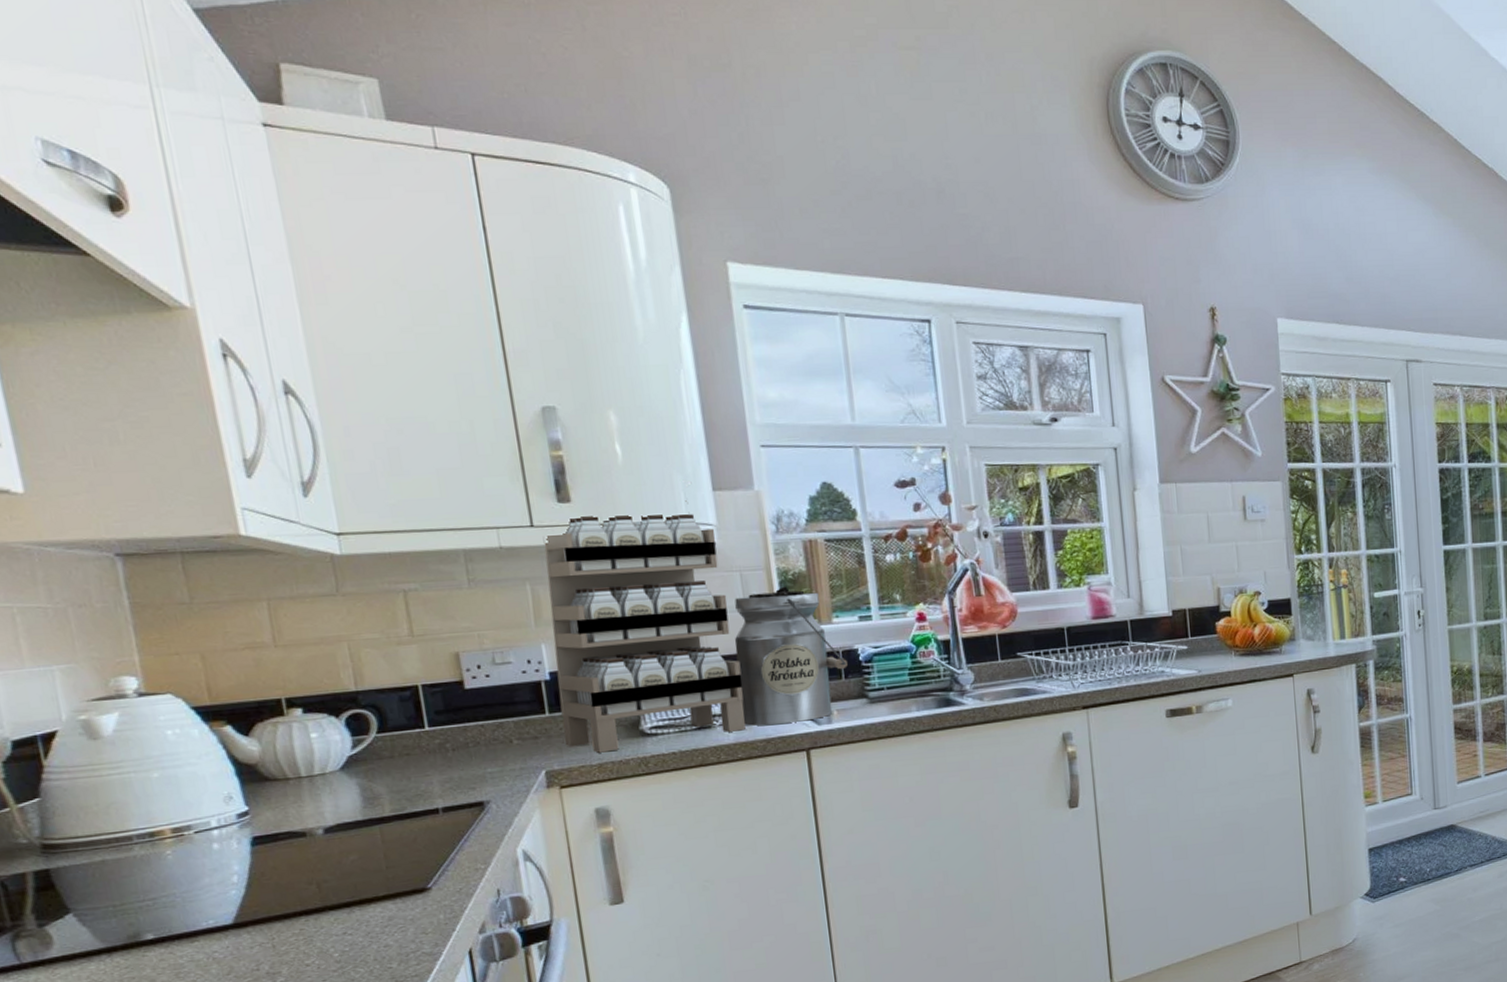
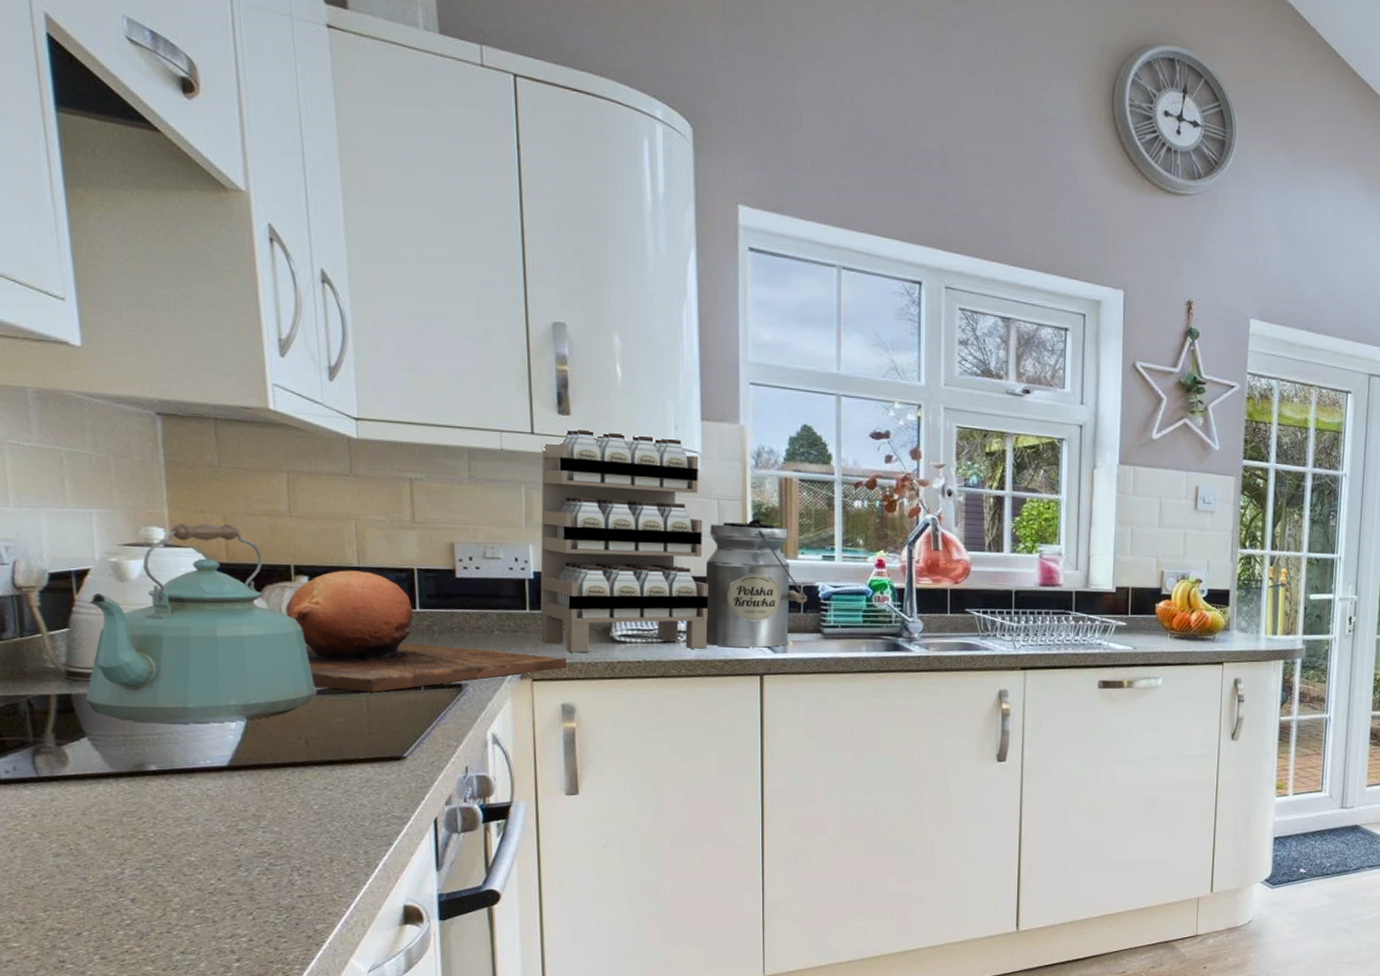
kettle: none [59,663,324,891] -> present [85,523,317,725]
chopping board: none [280,695,597,826] -> present [285,570,568,693]

